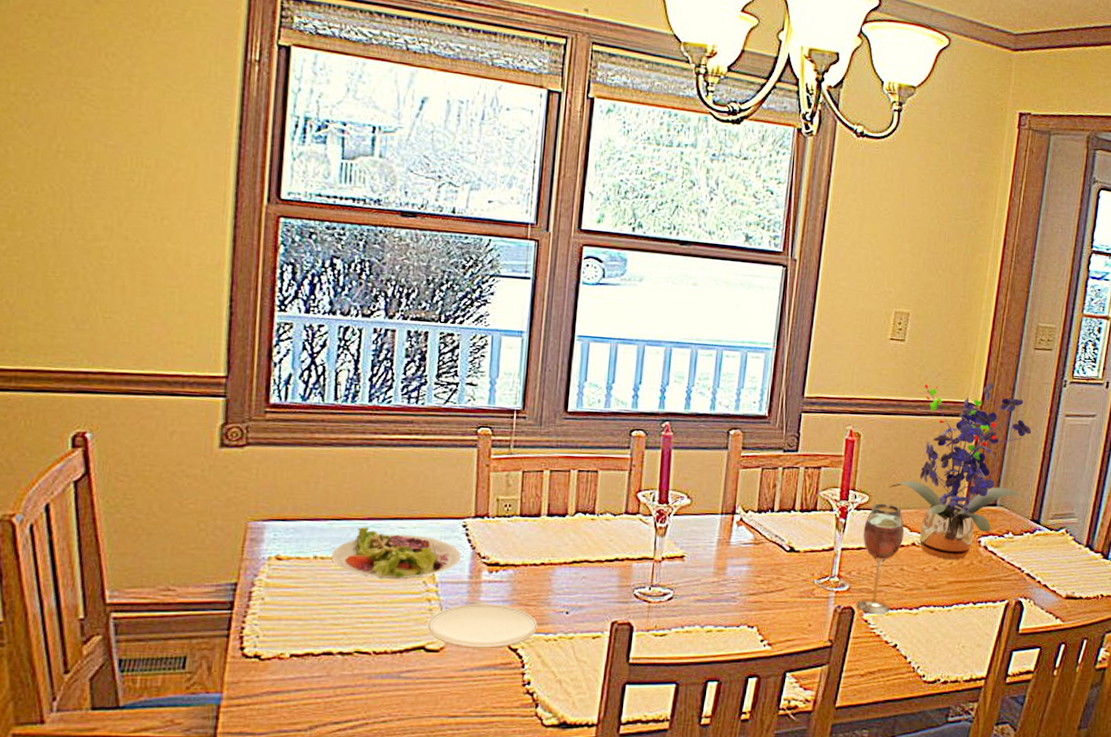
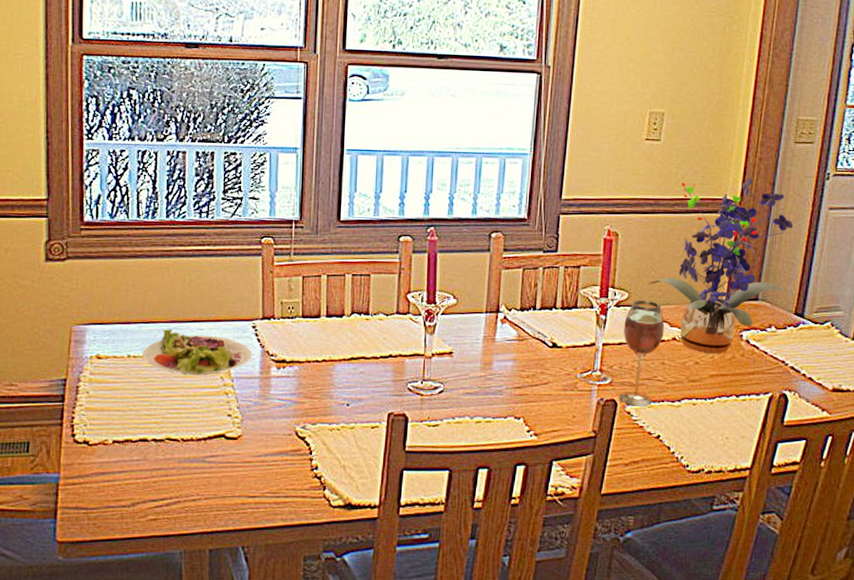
plate: present [426,603,538,649] -> none [225,396,322,438]

